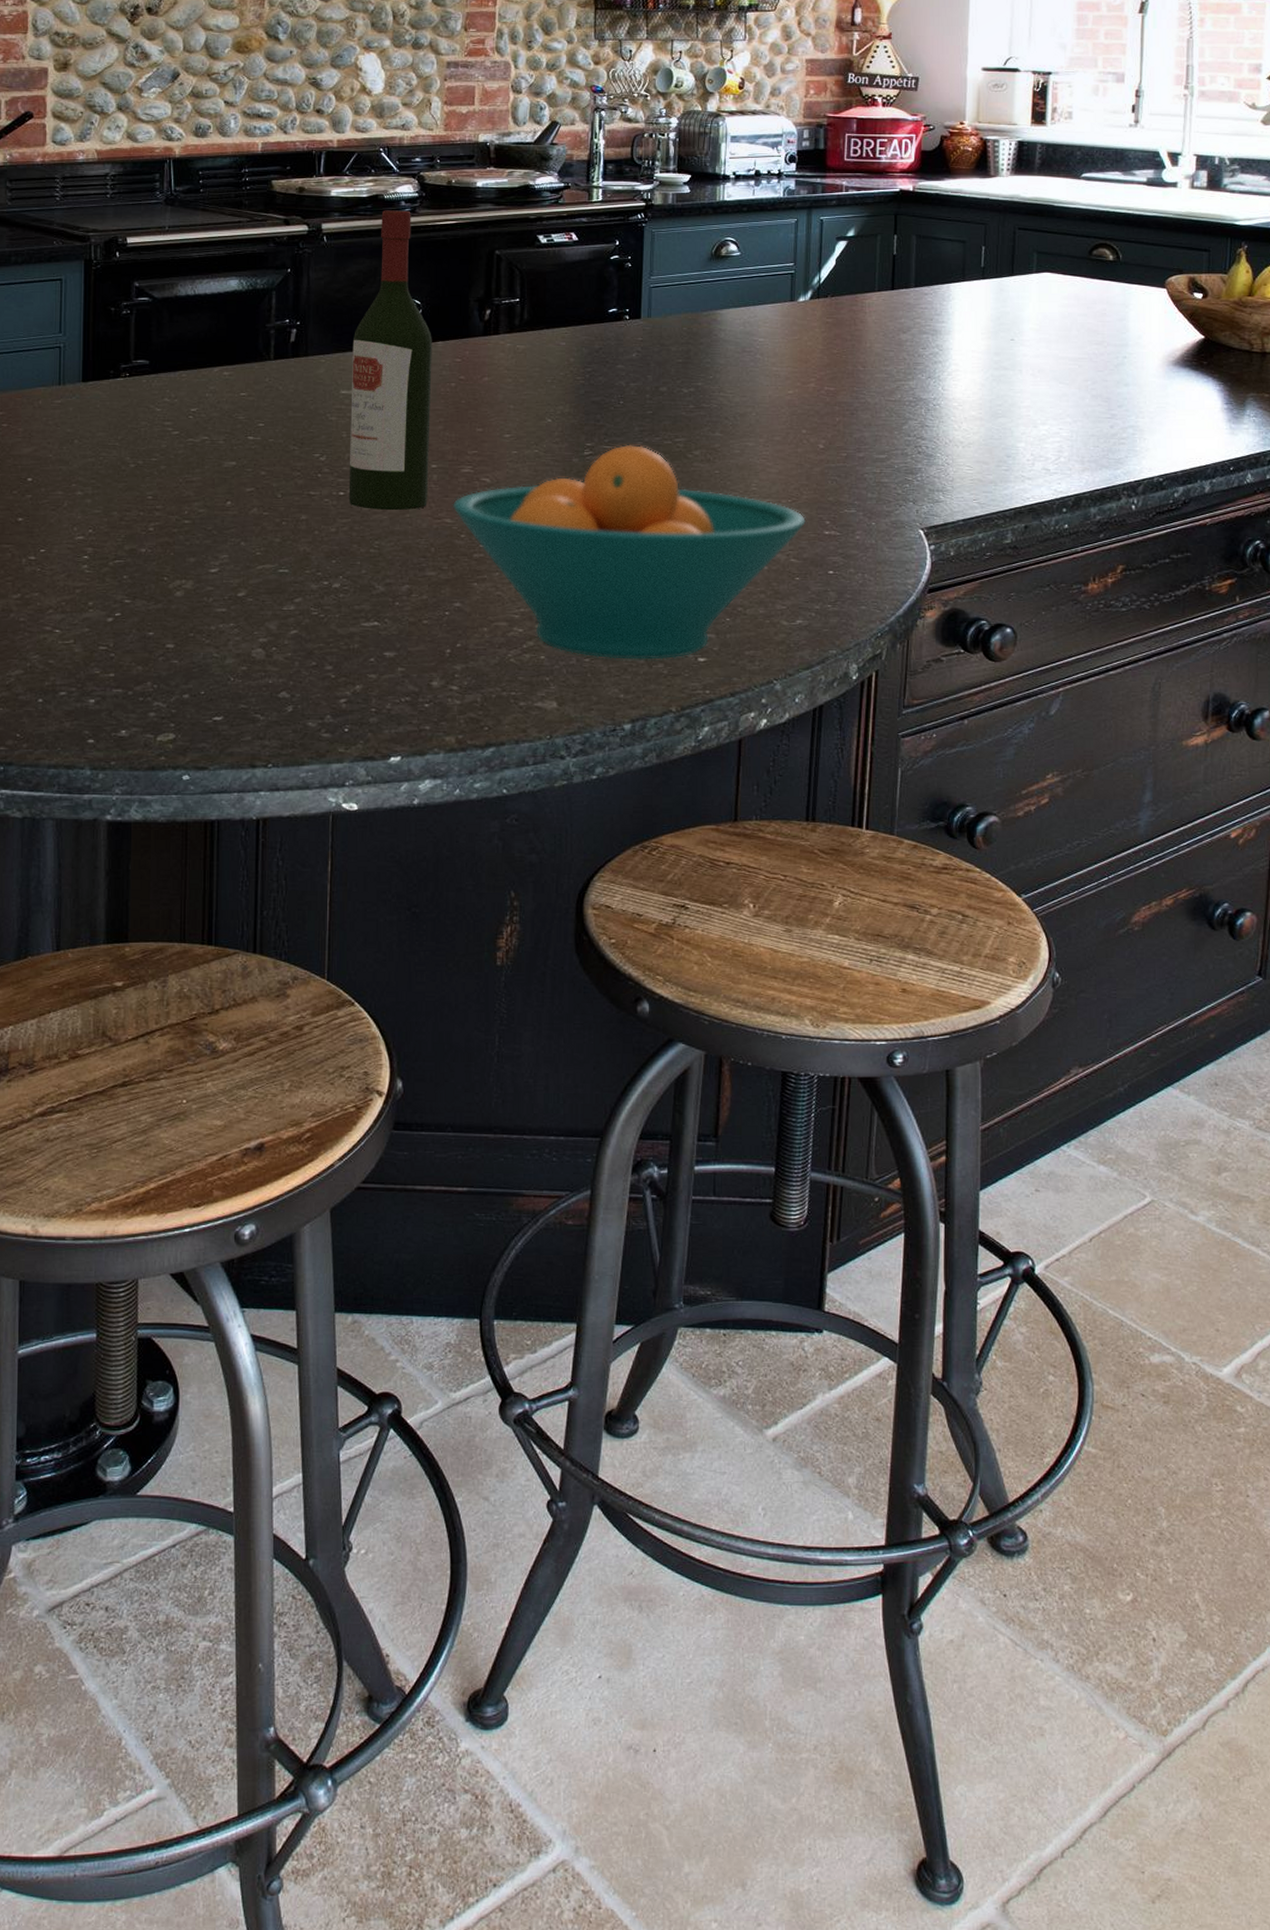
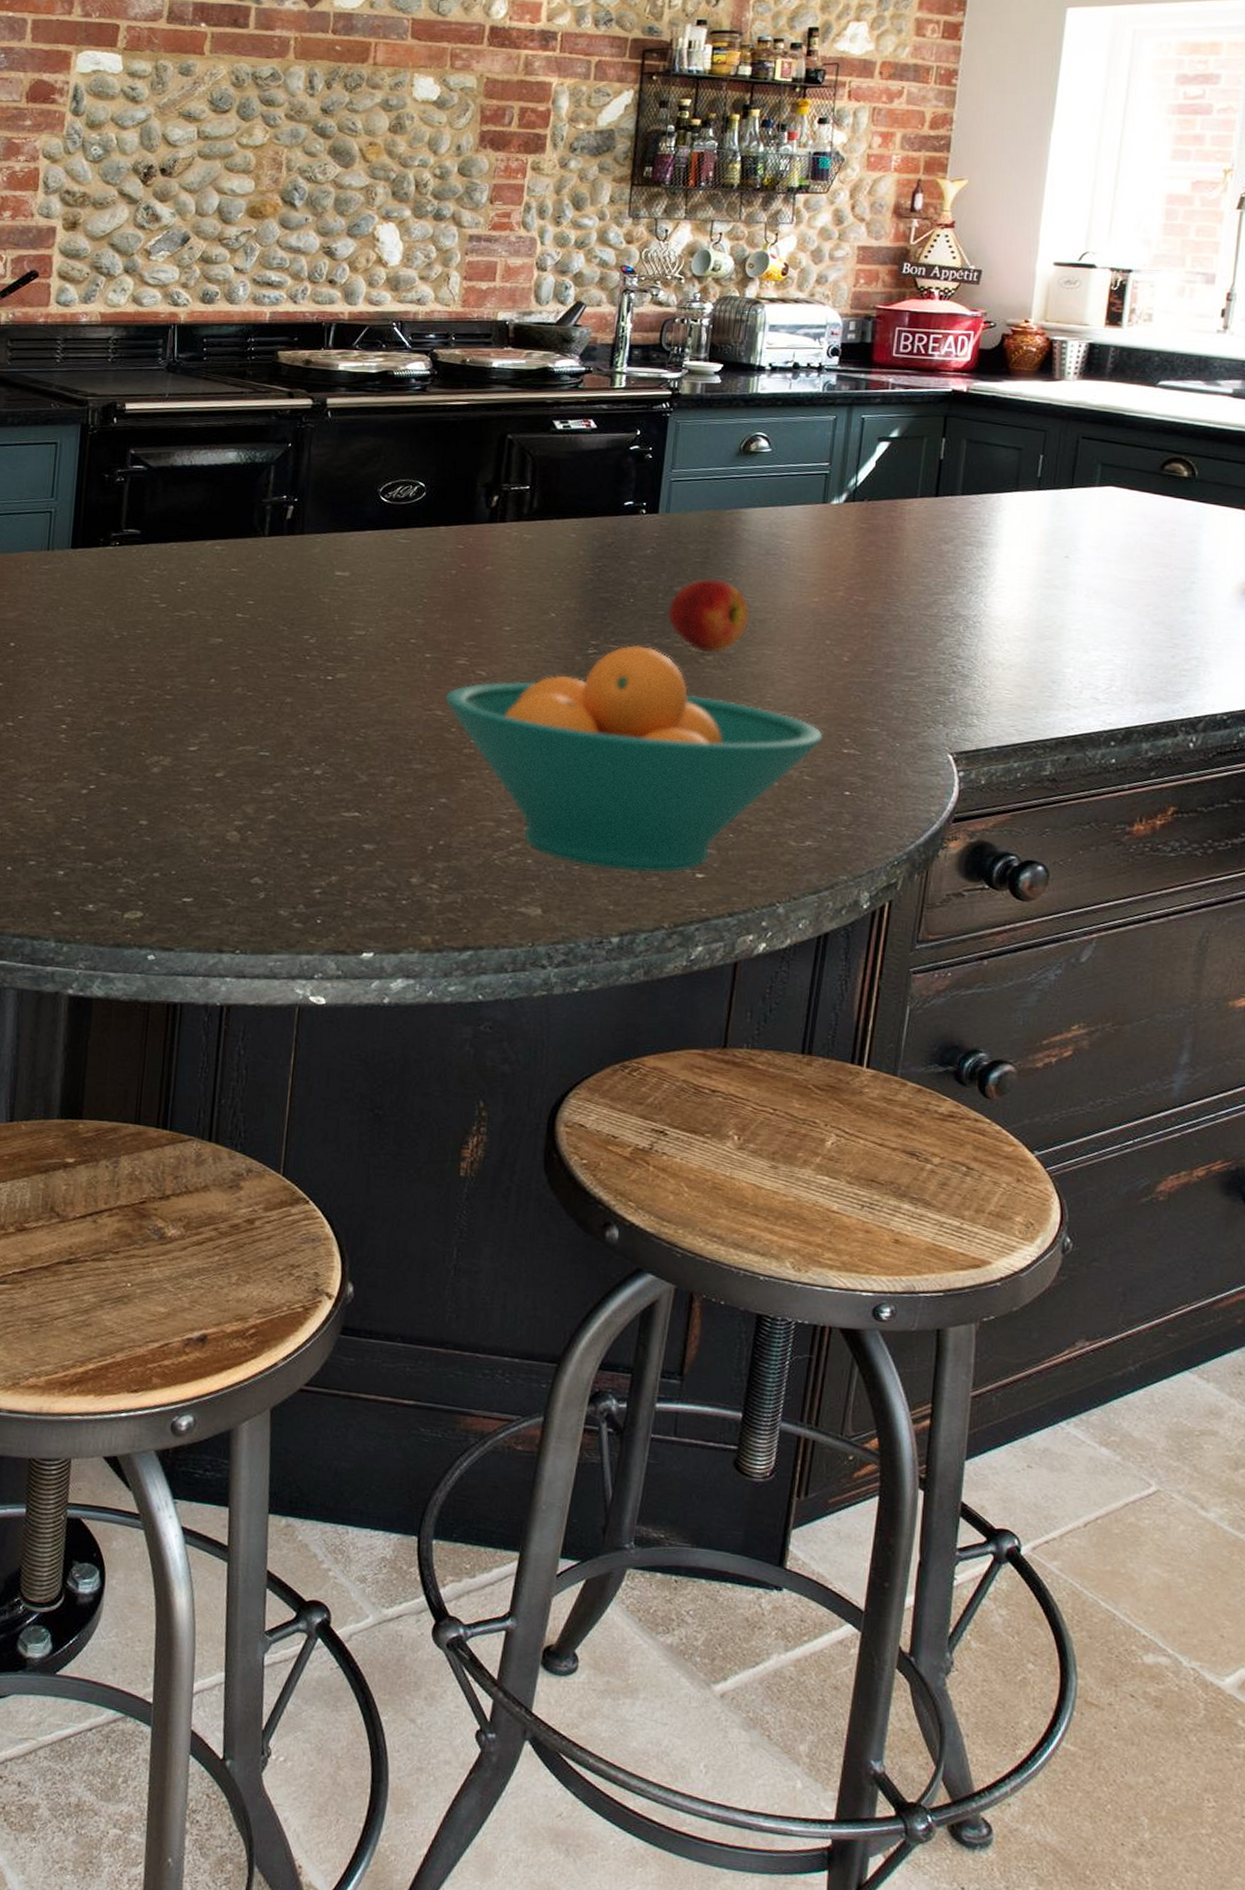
wine bottle: present [348,210,432,510] -> none [336,387,435,699]
apple: none [656,377,731,448] -> present [668,578,750,653]

